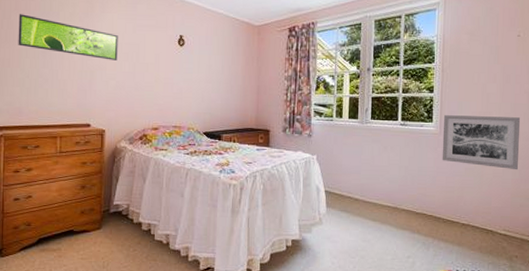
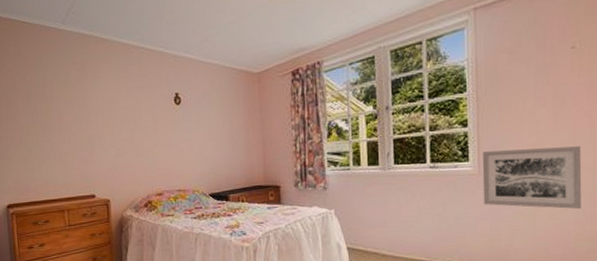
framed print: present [18,14,118,60] -> none [15,89,115,128]

